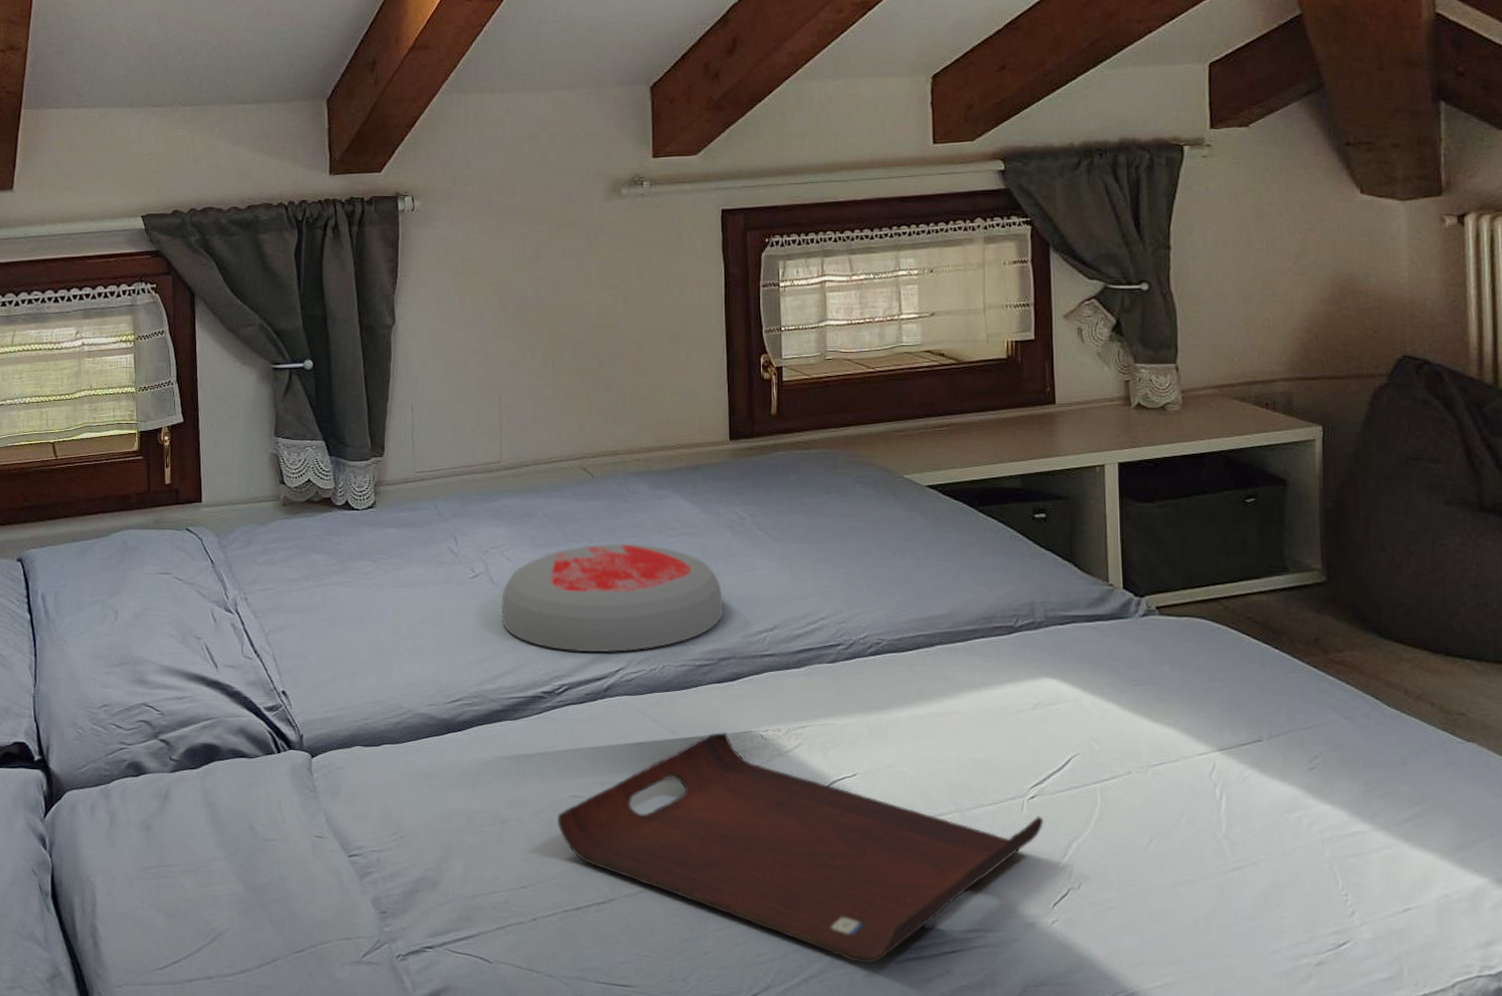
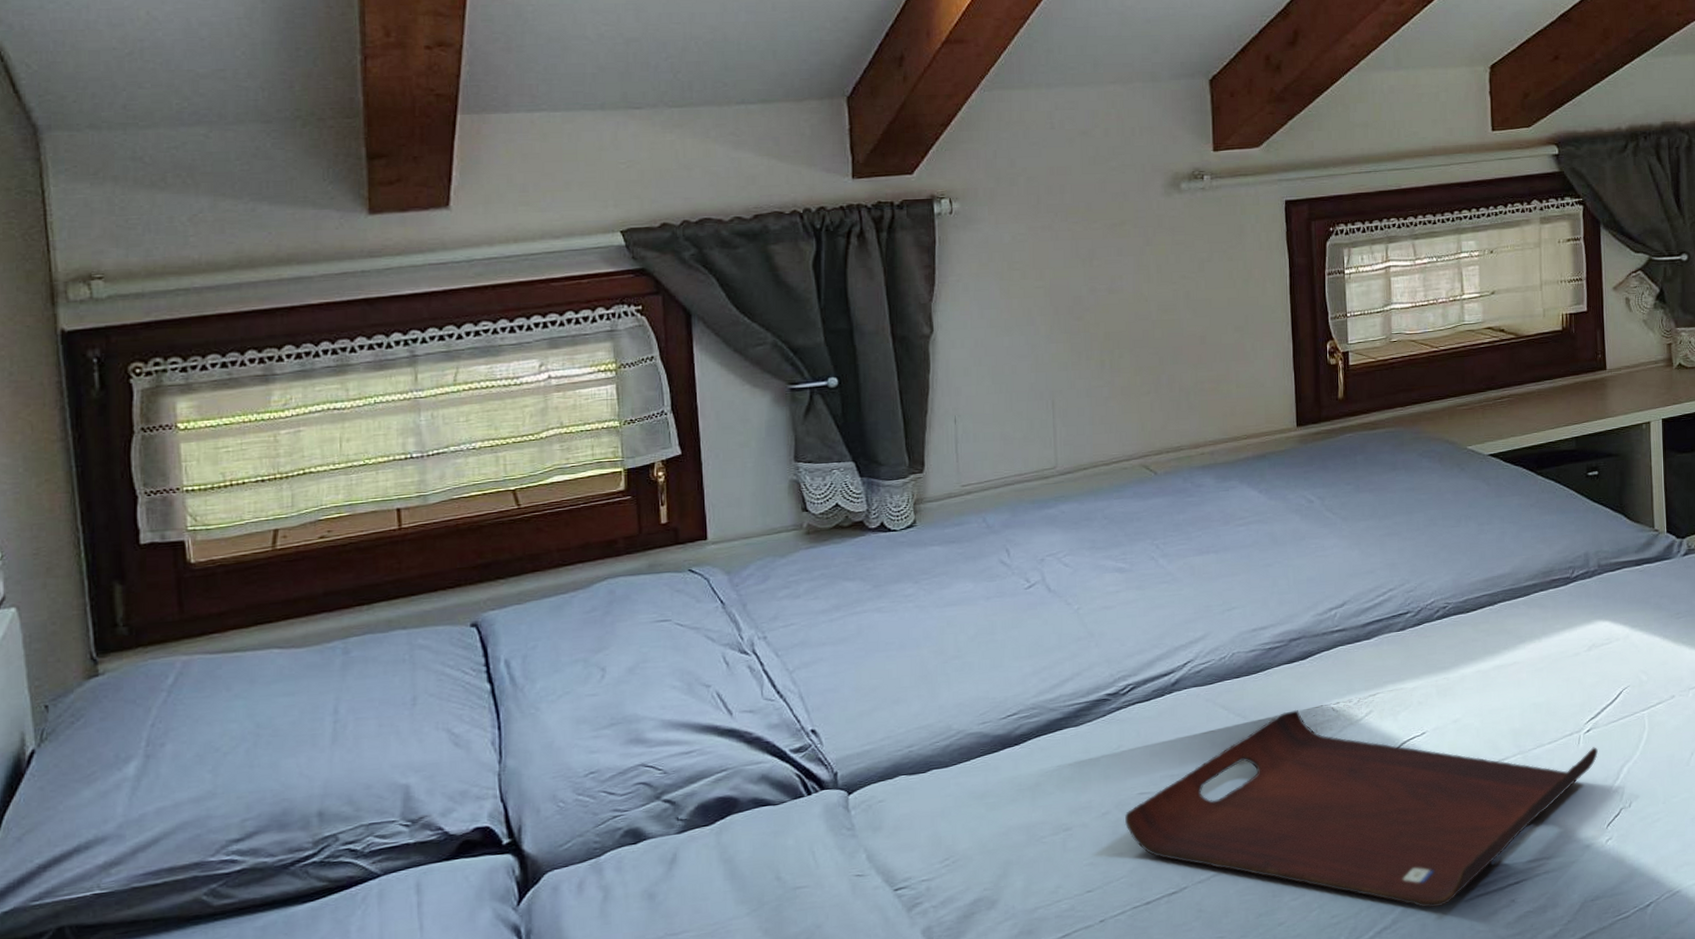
cushion: present [501,543,723,652] -> none [1060,536,1293,651]

